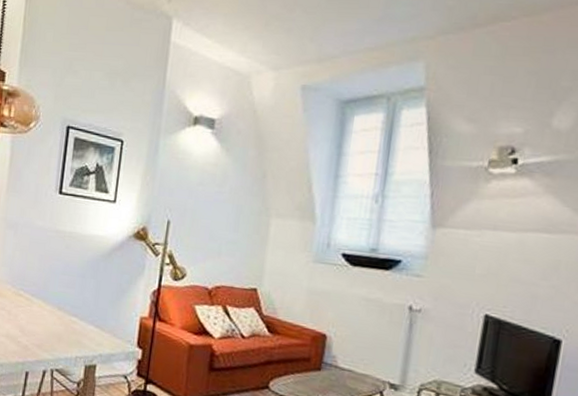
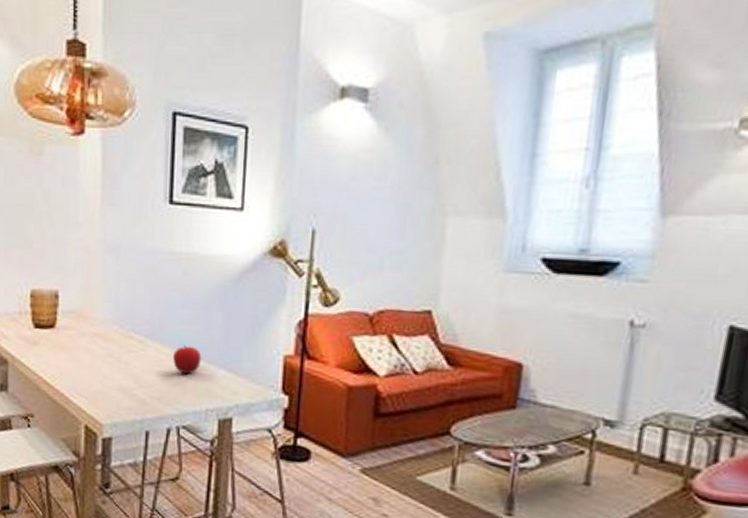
fruit: none [52,304,75,328] -> present [173,345,202,375]

